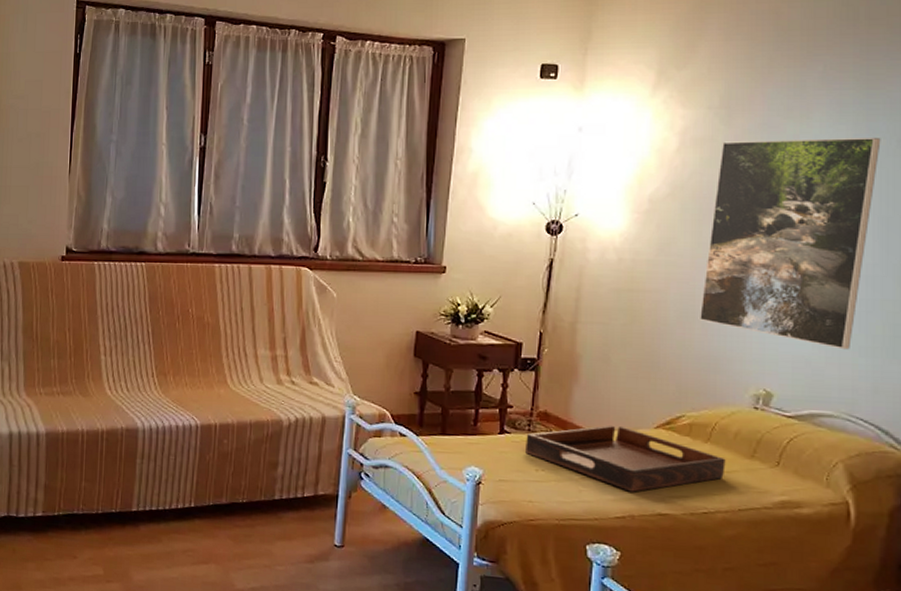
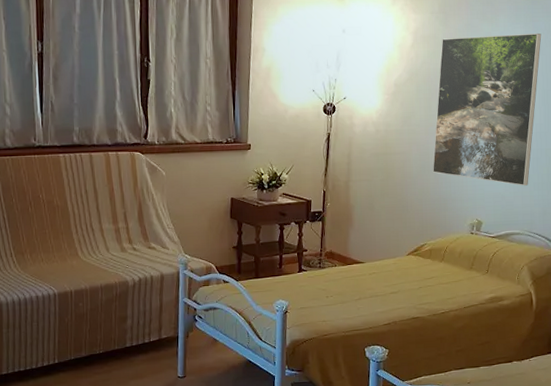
serving tray: present [525,425,726,492] -> none [318,256,455,304]

